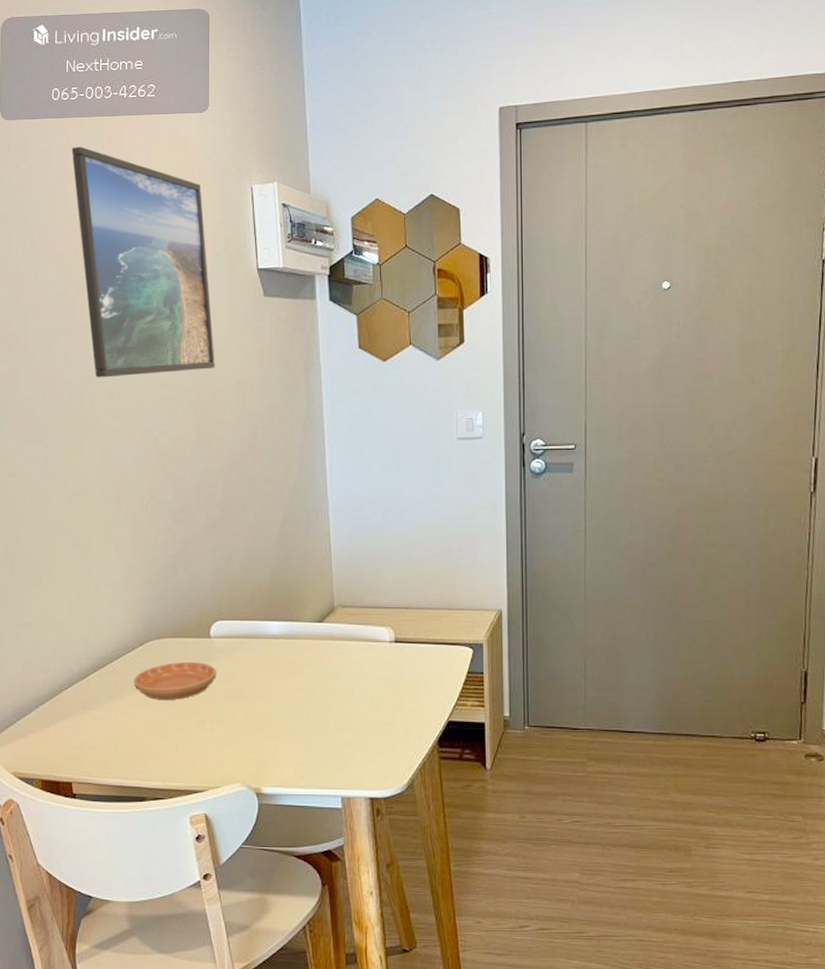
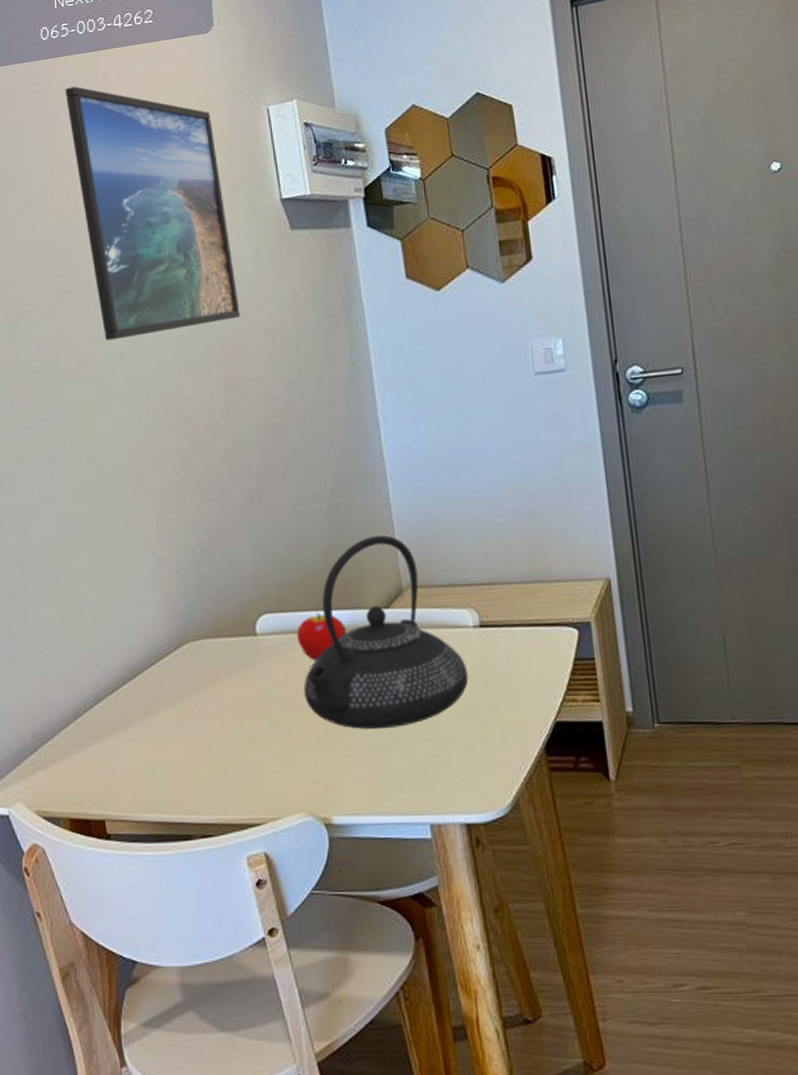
saucer: present [134,662,216,700] -> none [170,666,267,714]
fruit: none [244,623,286,661] -> present [297,613,347,660]
teapot: none [247,562,382,720] -> present [303,534,469,730]

